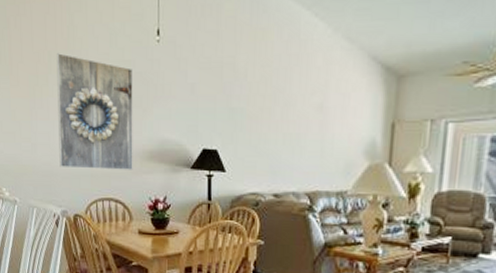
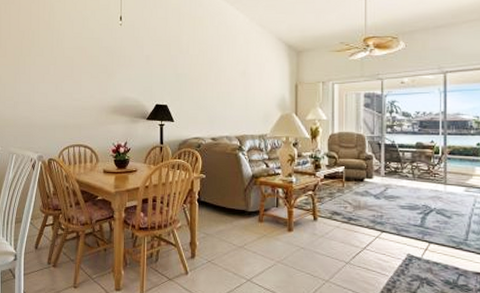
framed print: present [56,53,133,170] -> none [38,32,100,122]

